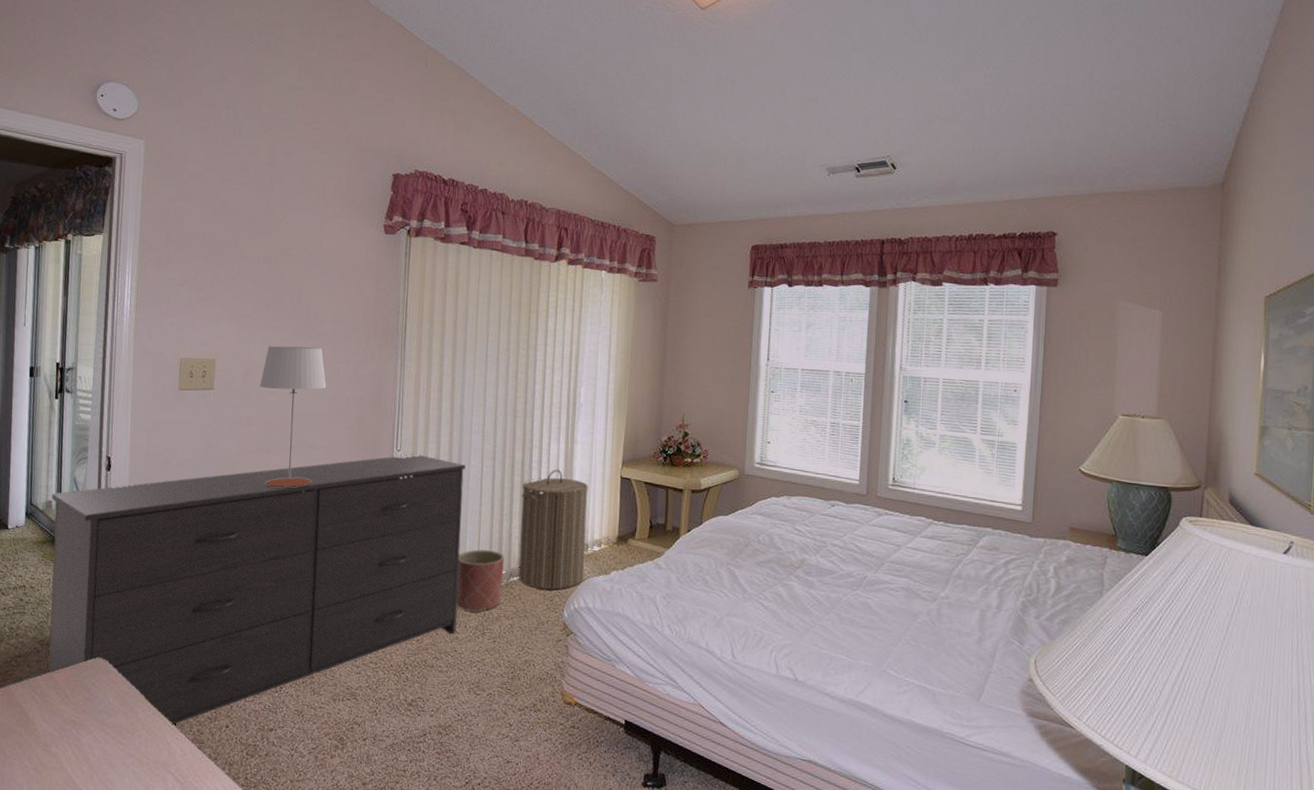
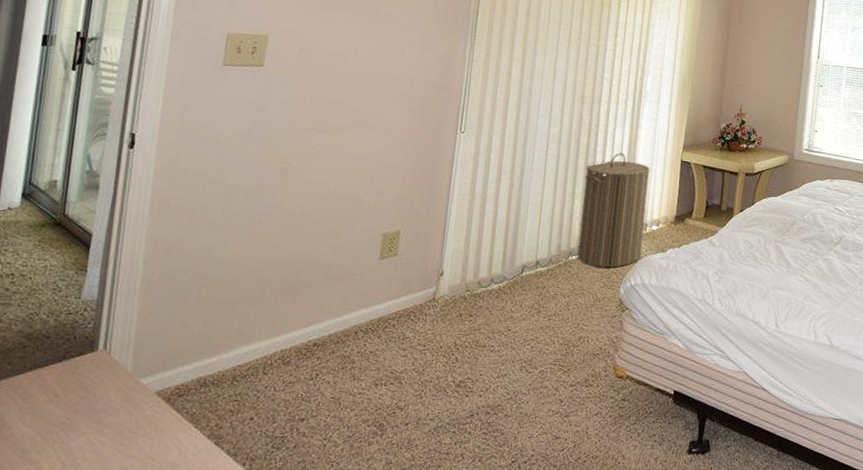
dresser: present [48,454,466,725] -> none [34,136,531,421]
table lamp: present [259,345,327,488] -> none [315,24,390,168]
planter: present [456,549,504,613] -> none [513,229,565,291]

